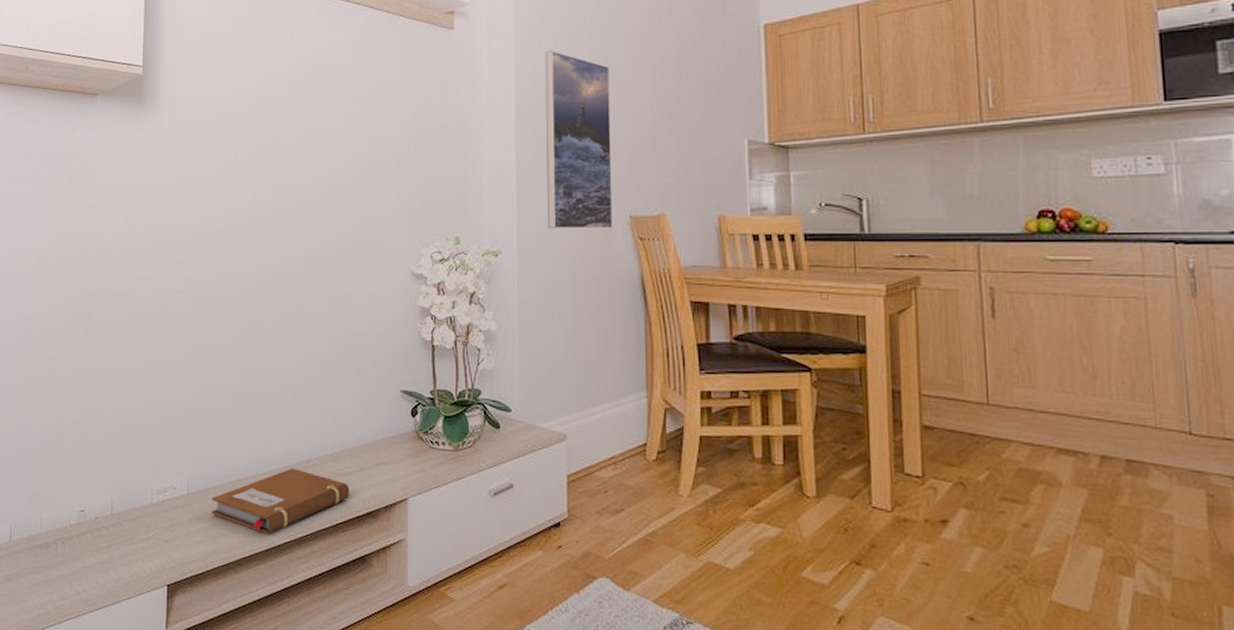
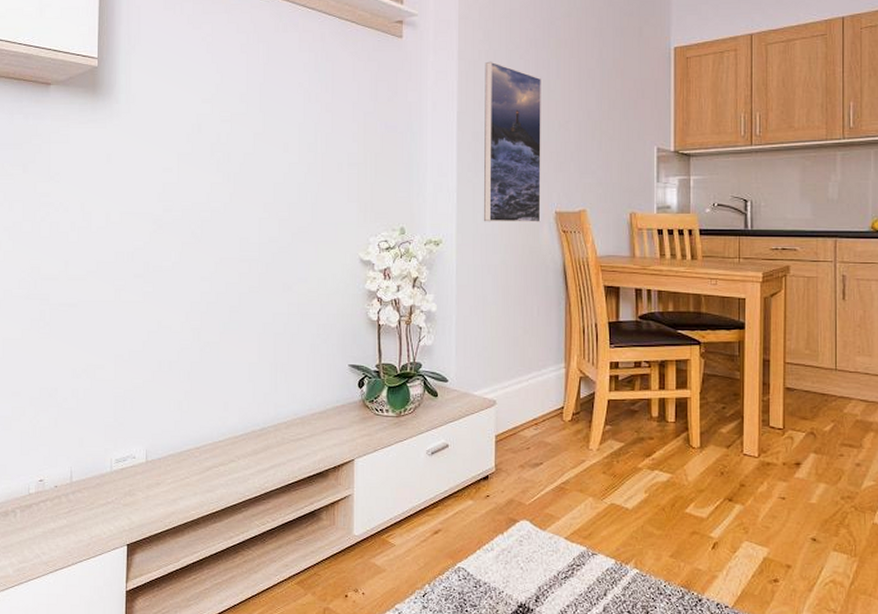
notebook: present [212,468,350,534] -> none [170,436,301,495]

